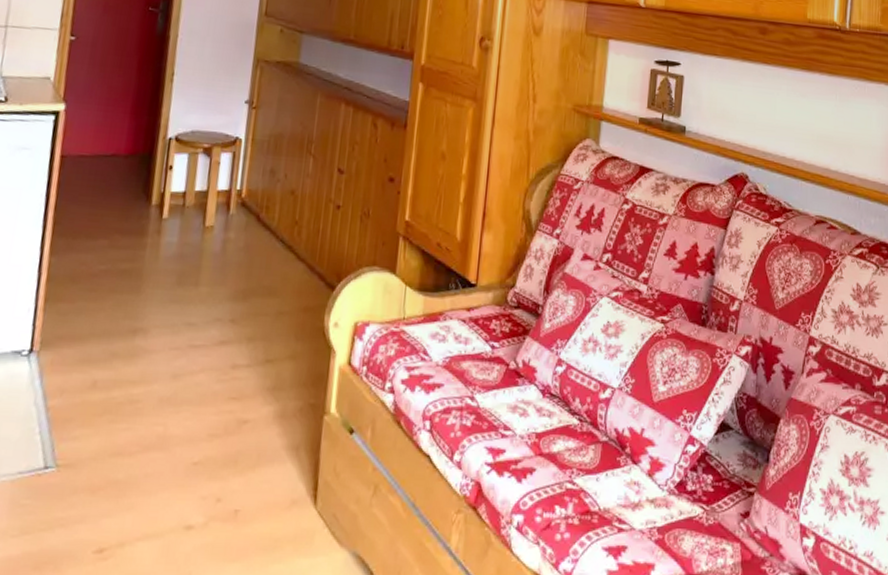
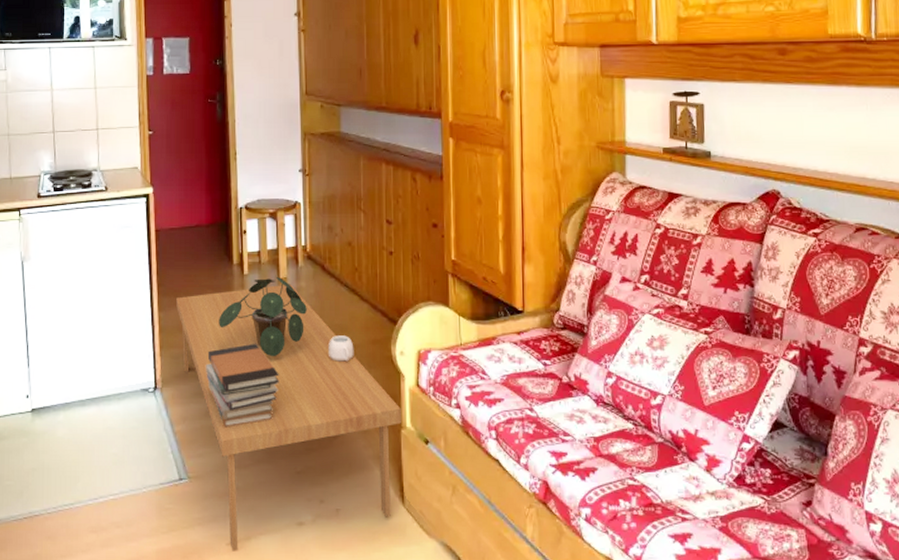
coffee table: none [70,233,327,561] -> present [176,284,401,551]
book stack: none [98,302,189,406] -> present [206,343,279,429]
potted plant: none [123,225,233,321] -> present [219,277,307,357]
mug: none [251,299,282,331] -> present [329,335,354,362]

